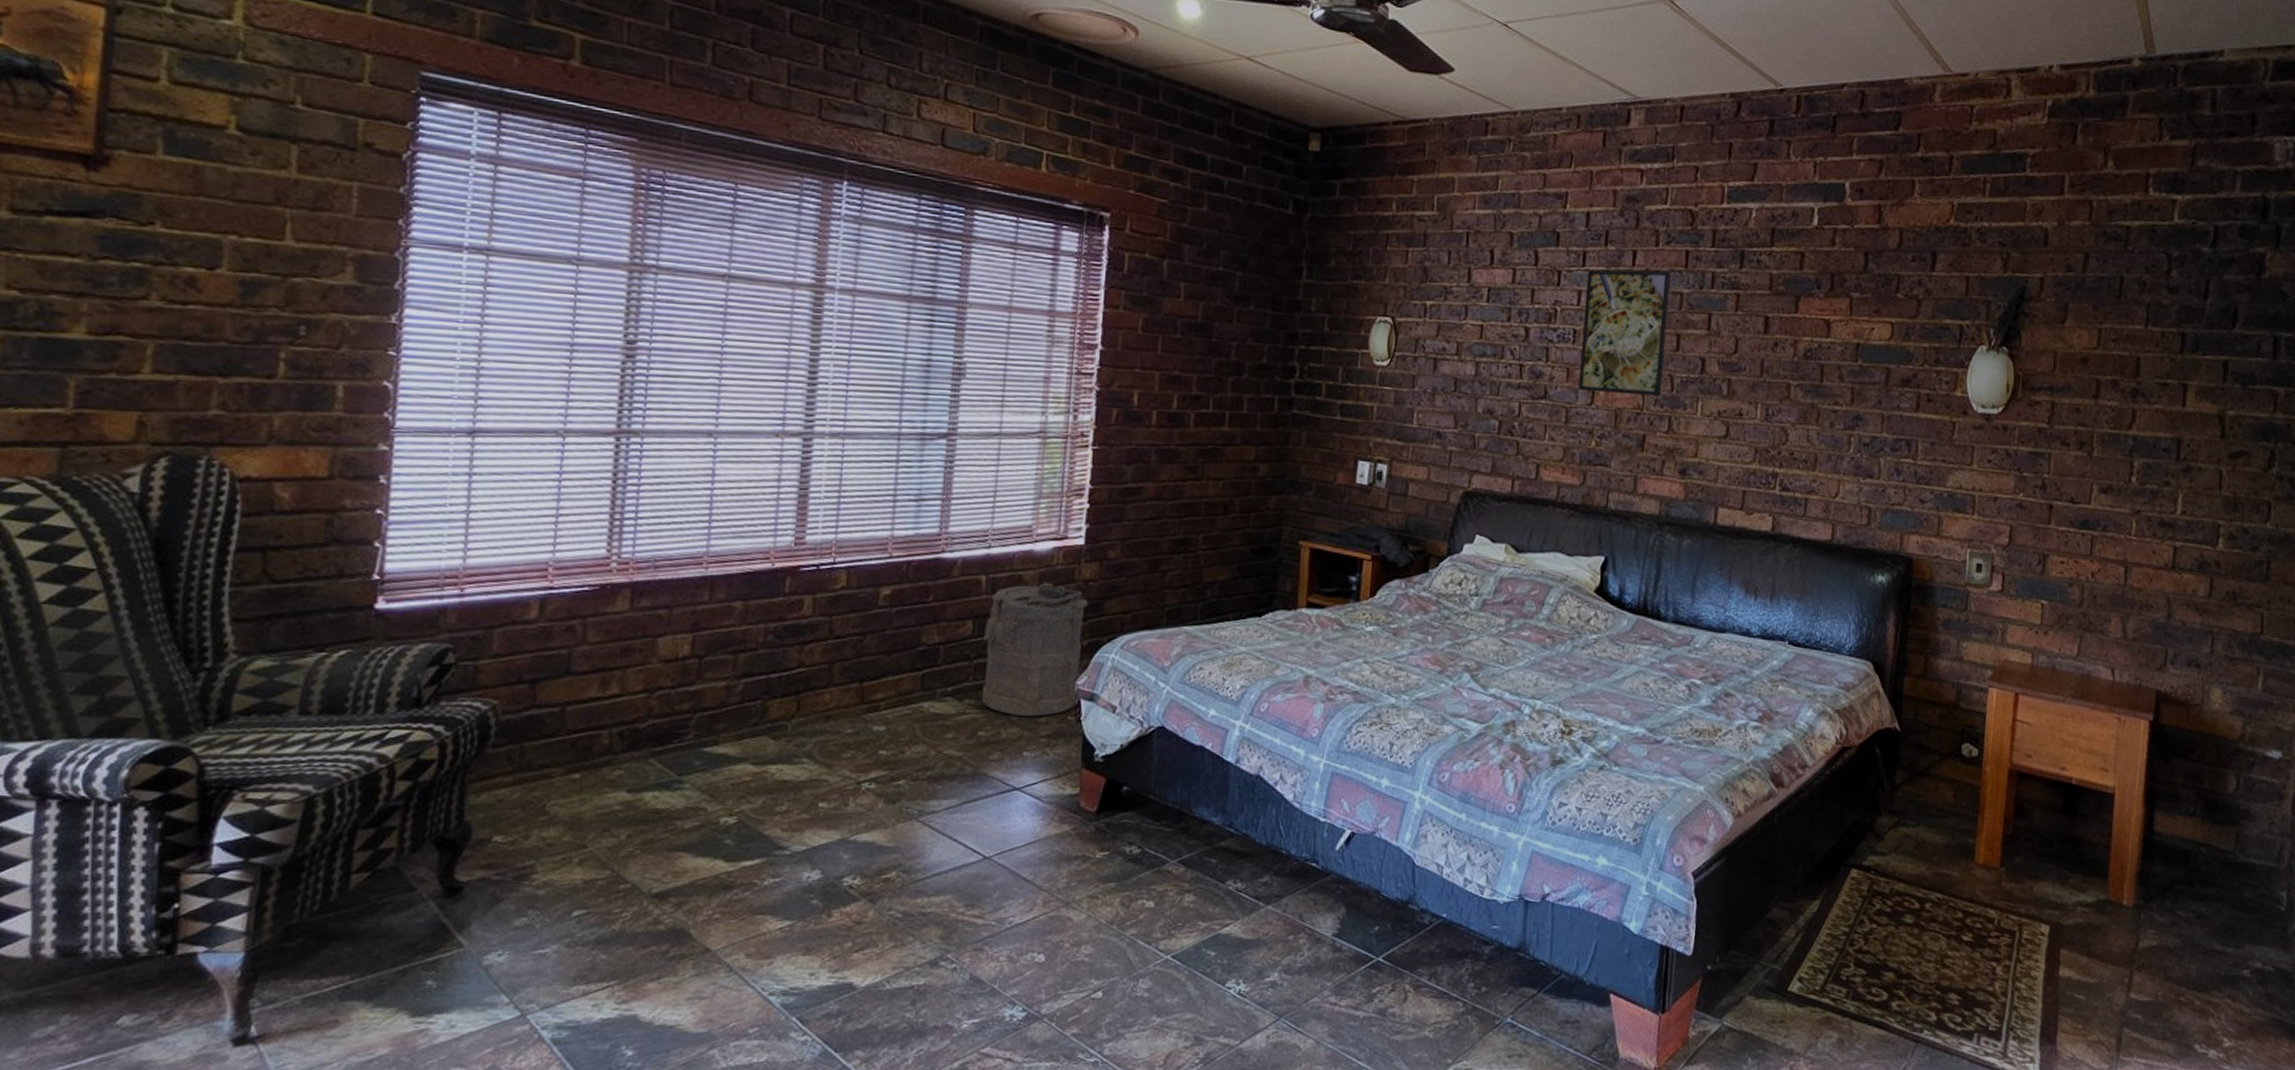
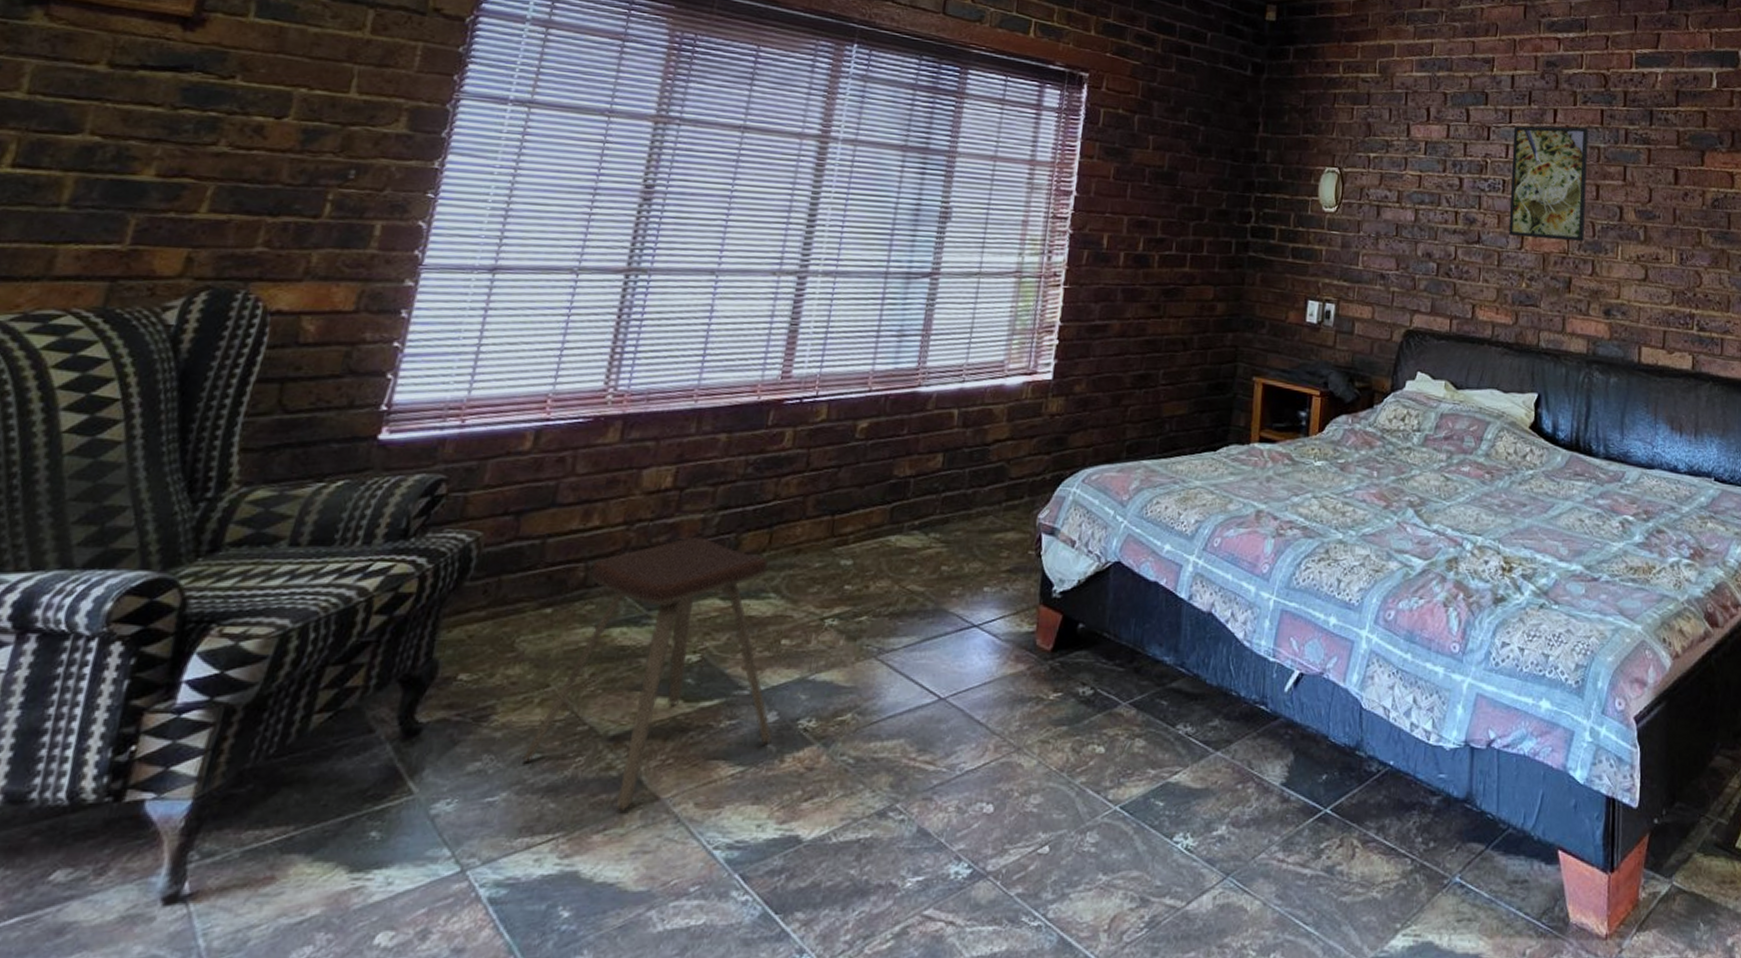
music stool: none [568,703,818,961] -> present [522,536,773,810]
laundry hamper: present [982,581,1089,717] -> none [947,415,1054,551]

